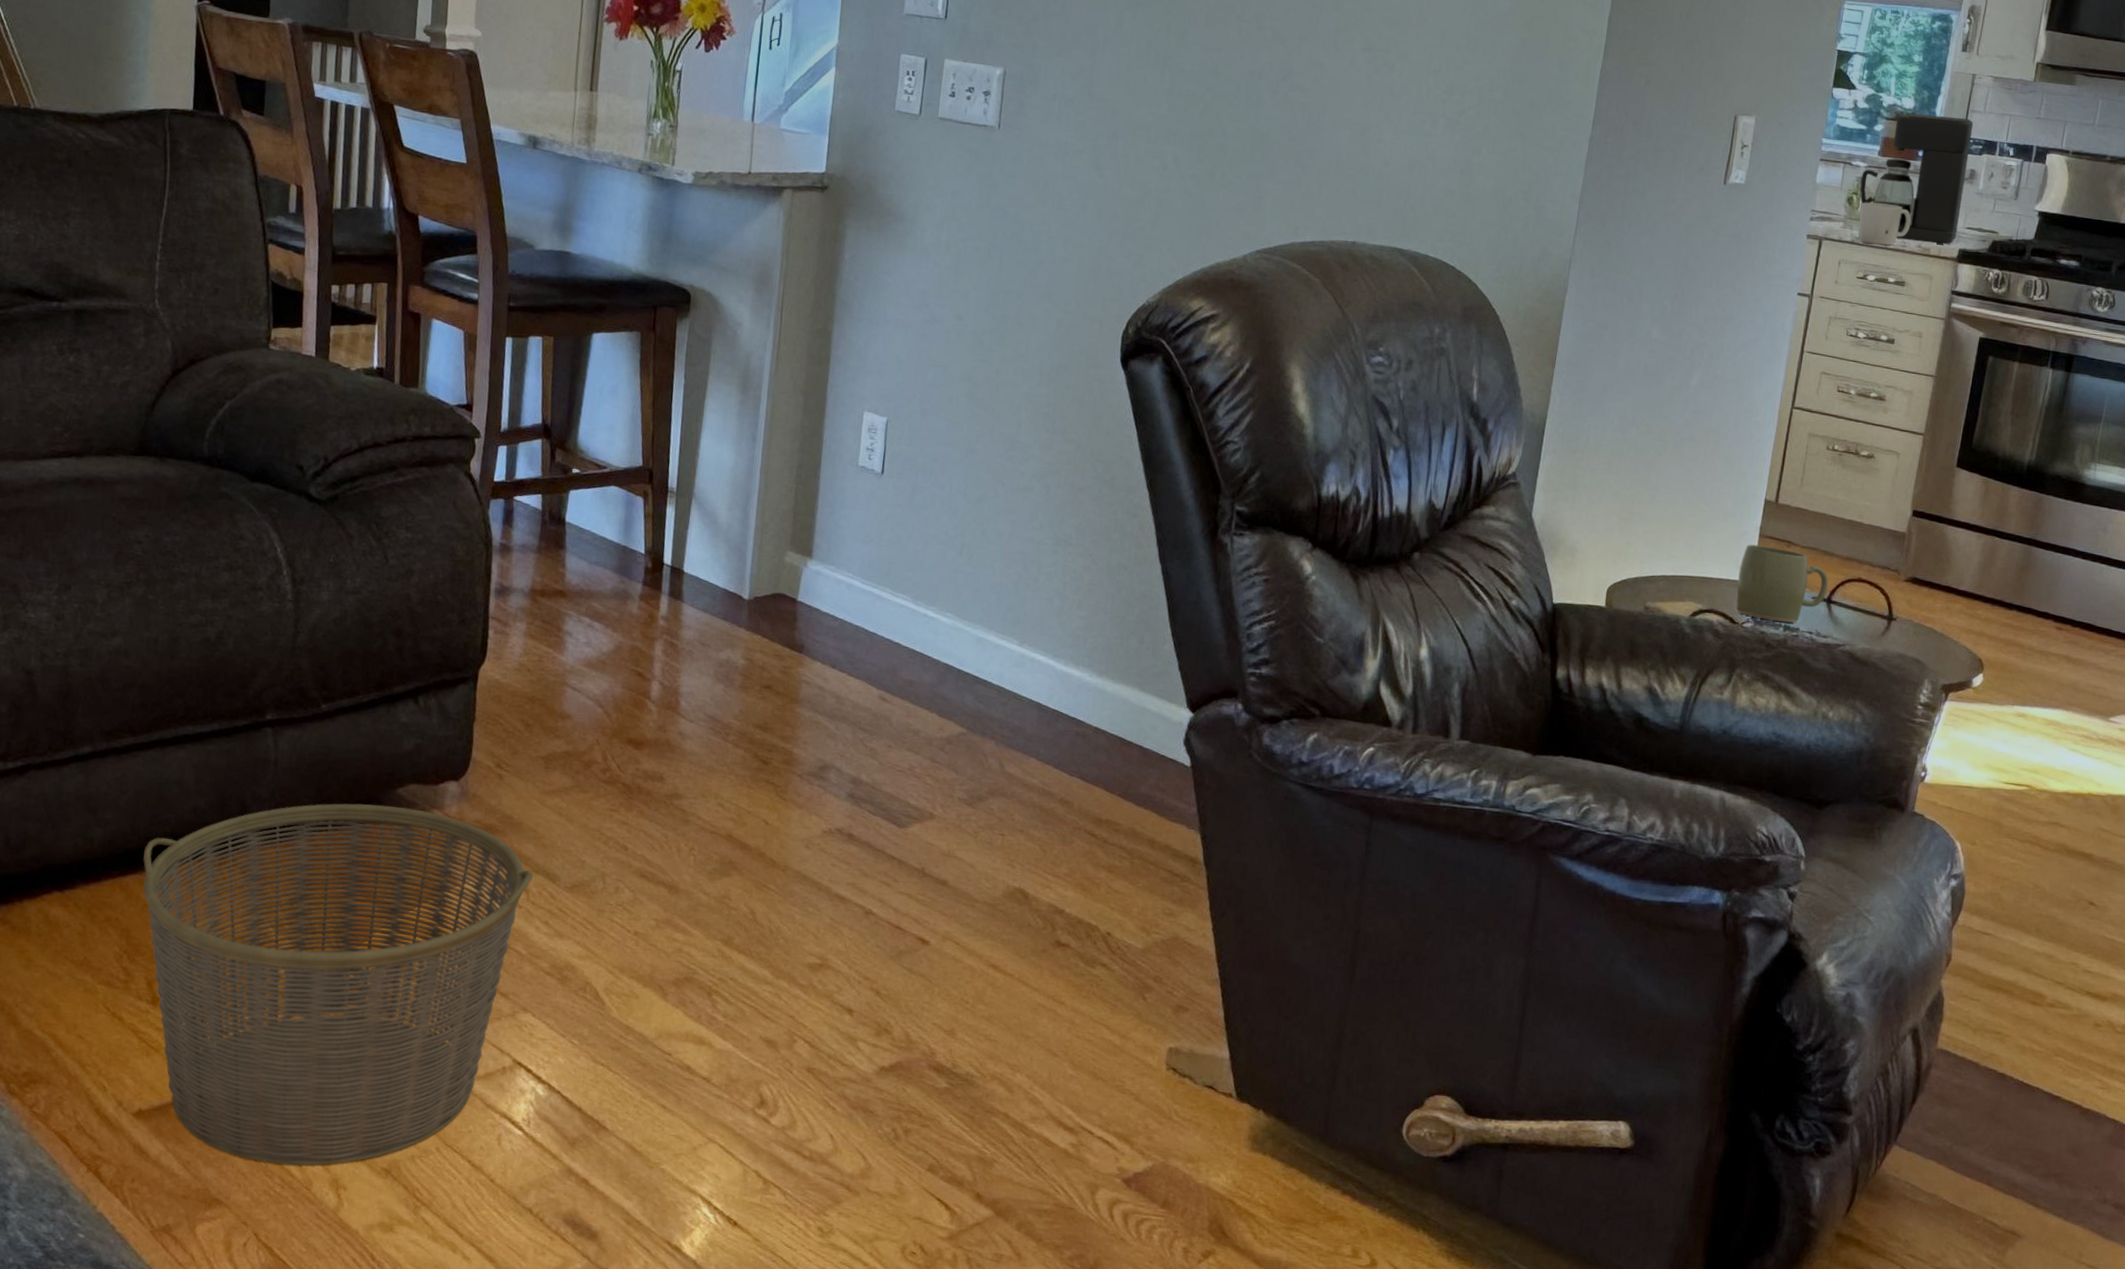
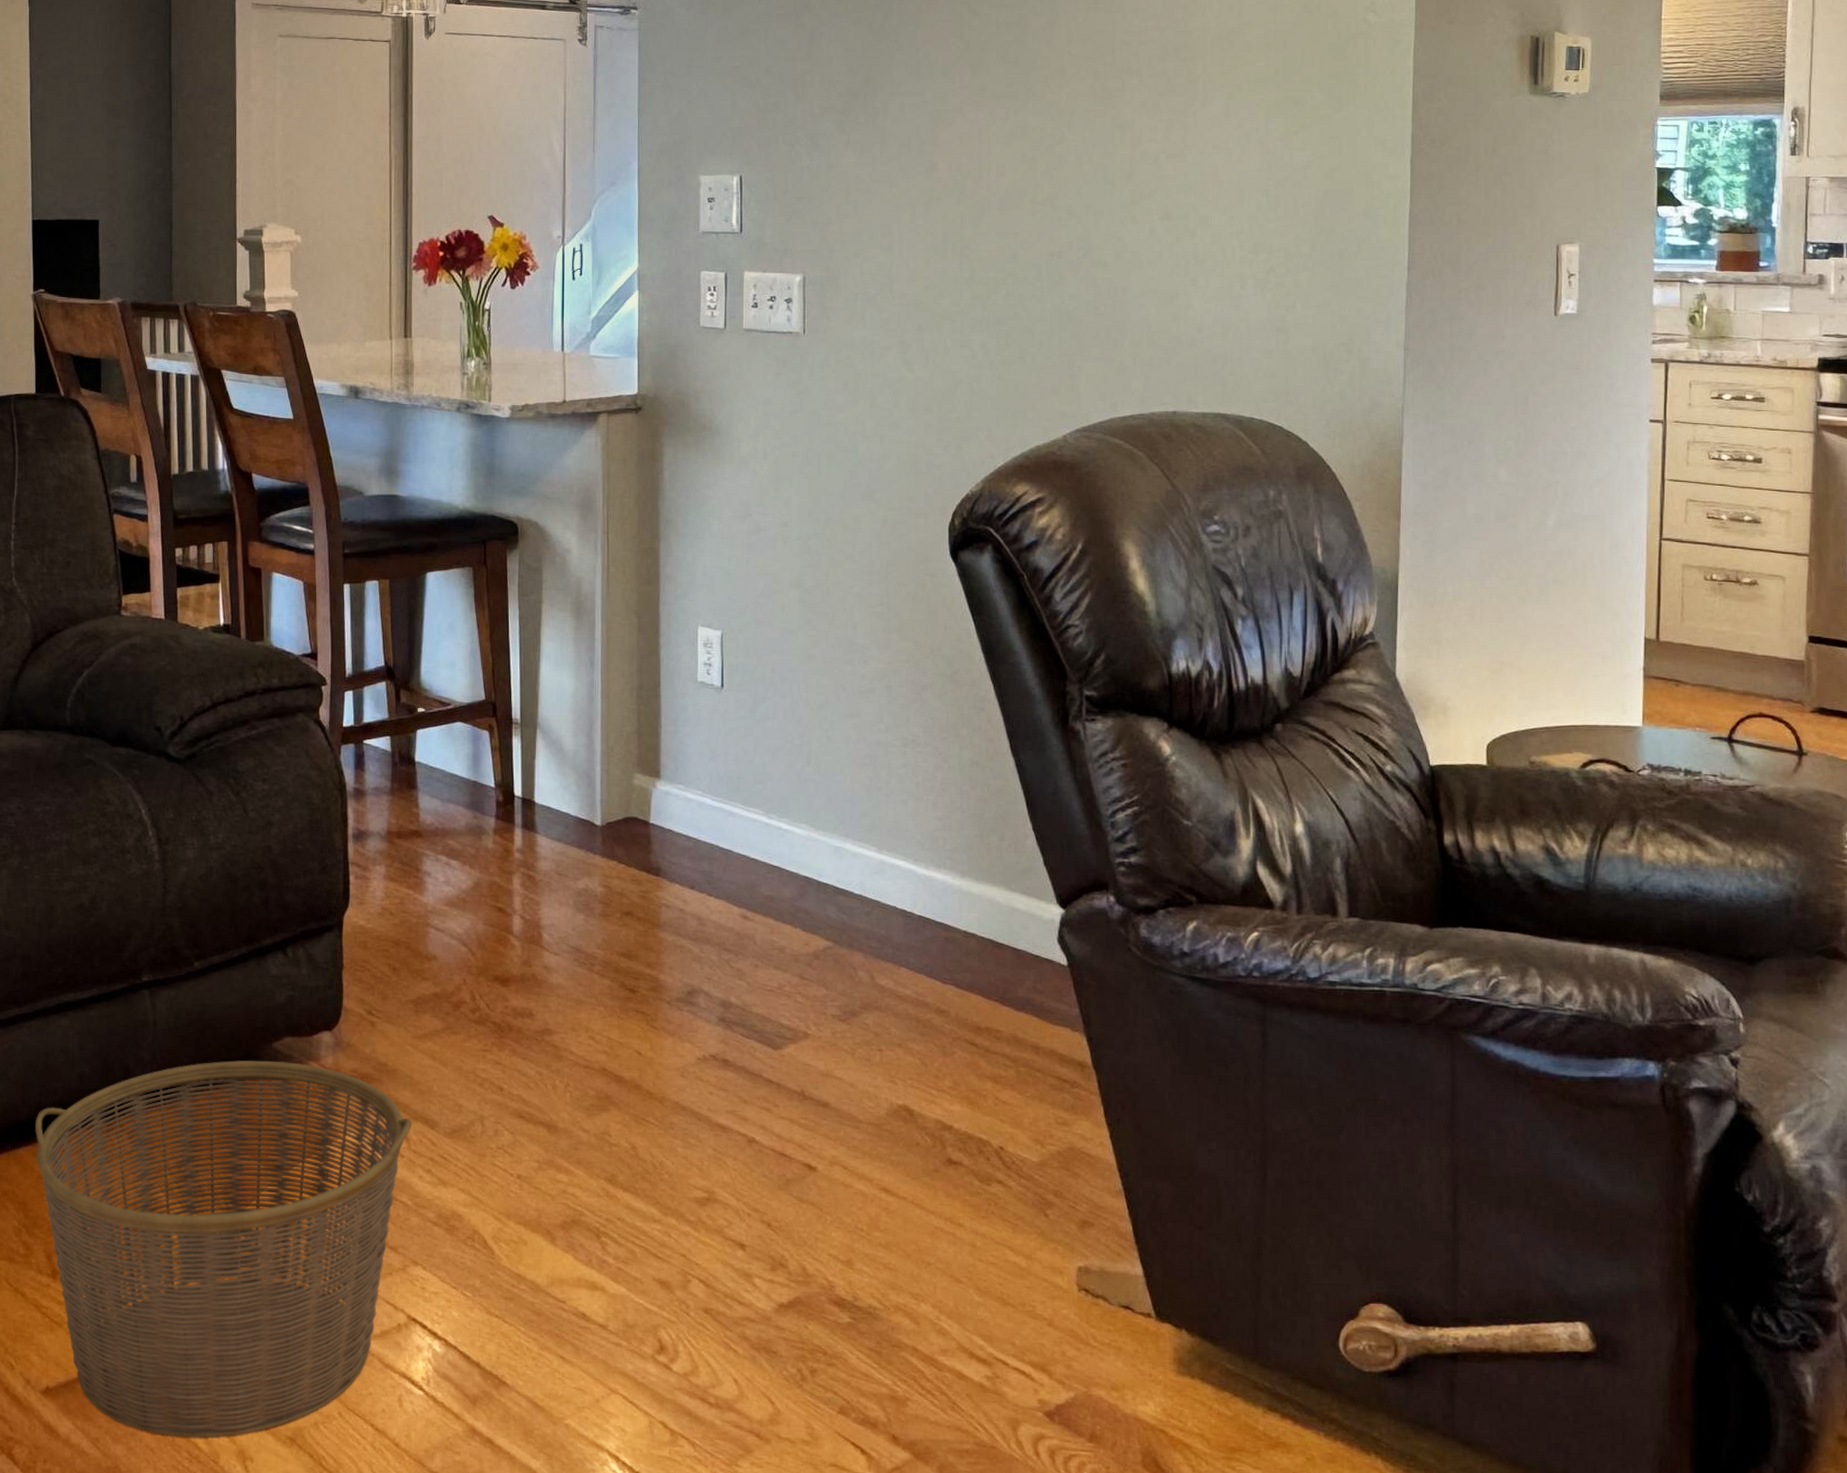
mug: present [1736,544,1829,623] -> none [1627,687,1727,767]
mug: present [1858,202,1912,246] -> none [1705,319,1762,362]
coffee maker: present [1859,113,1974,244] -> none [1701,223,1815,355]

